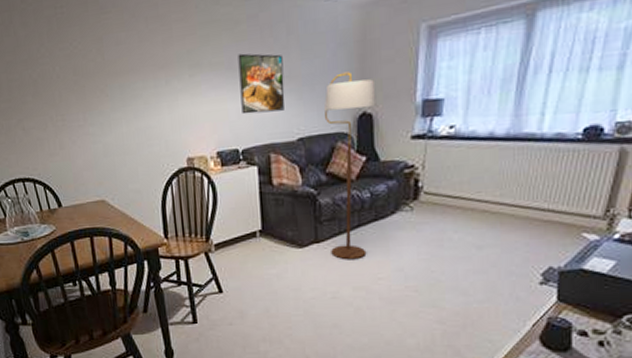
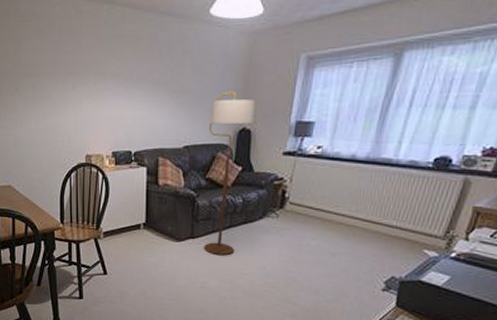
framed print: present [238,53,285,115] -> none [137,67,177,121]

